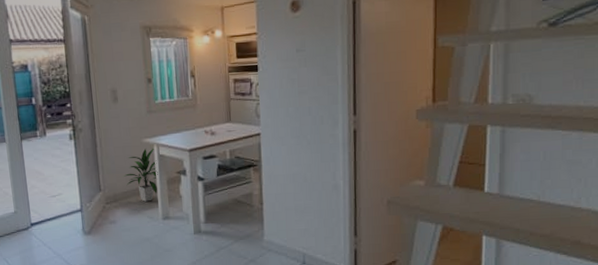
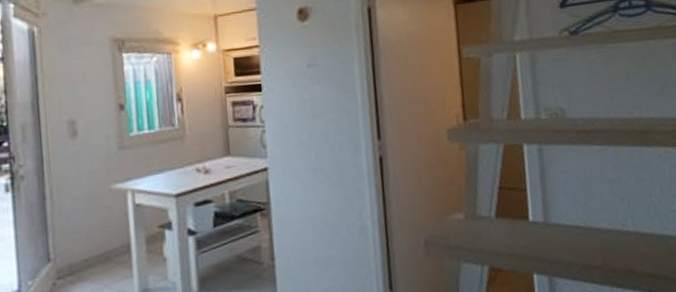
indoor plant: present [123,148,158,202] -> none [83,195,133,271]

